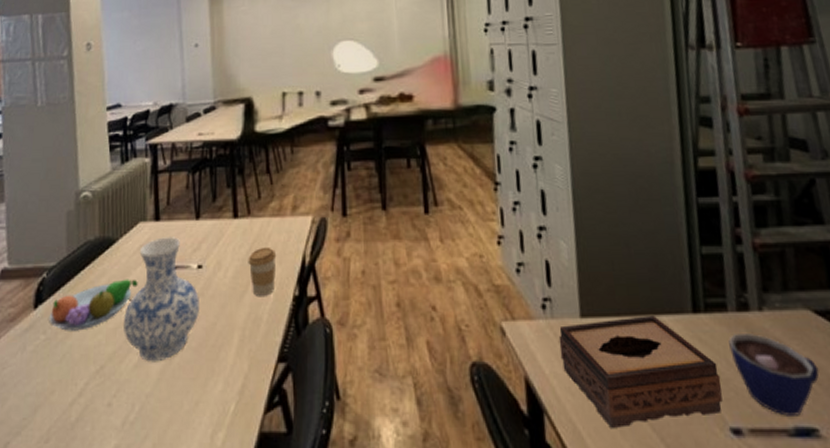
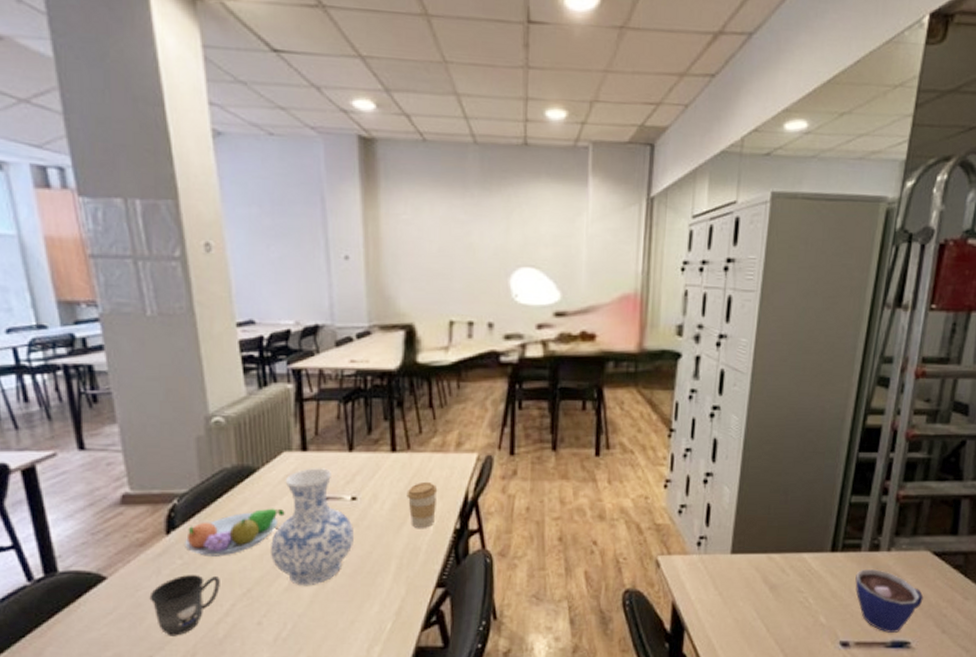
mug: none [13,351,77,419] -> present [149,575,220,636]
tissue box: present [558,316,723,428] -> none [707,553,842,642]

